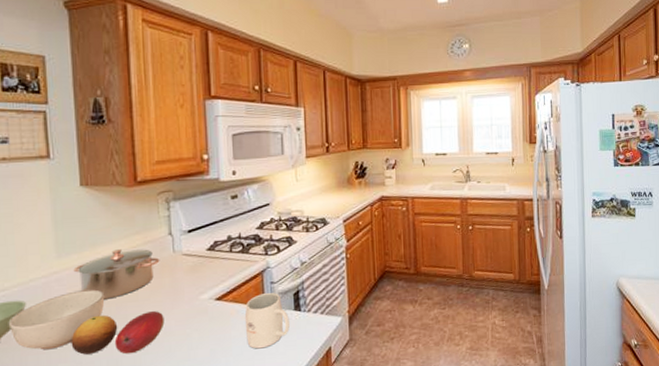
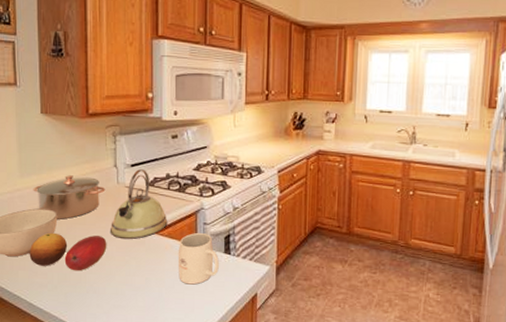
kettle: none [168,234,232,311] -> present [111,169,168,239]

